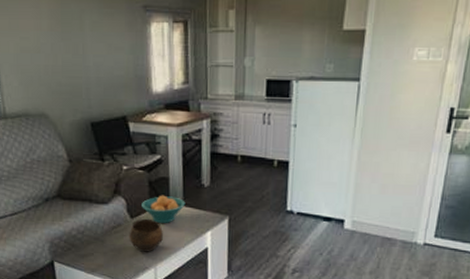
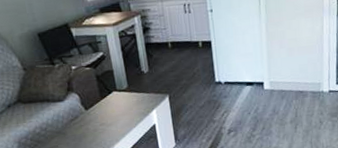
bowl: present [129,218,163,252] -> none [86,107,116,137]
fruit bowl: present [142,195,186,223] -> none [93,85,131,110]

